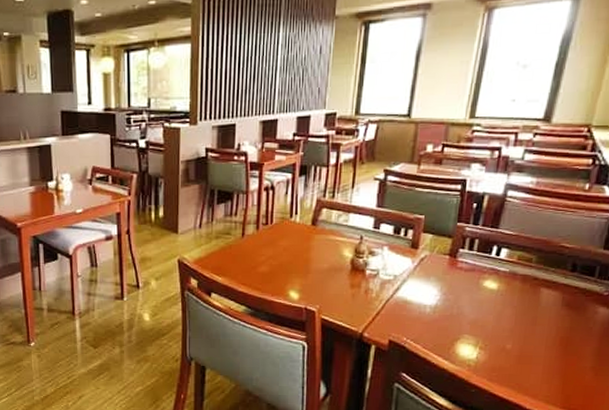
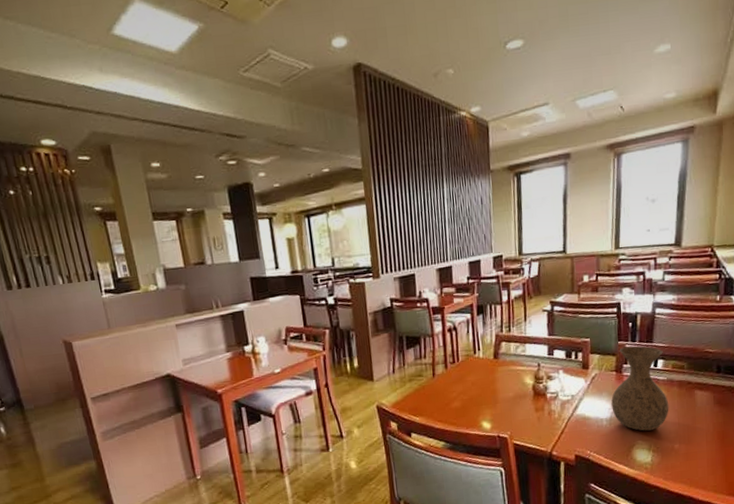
vase: none [438,229,509,325] -> present [611,346,669,431]

